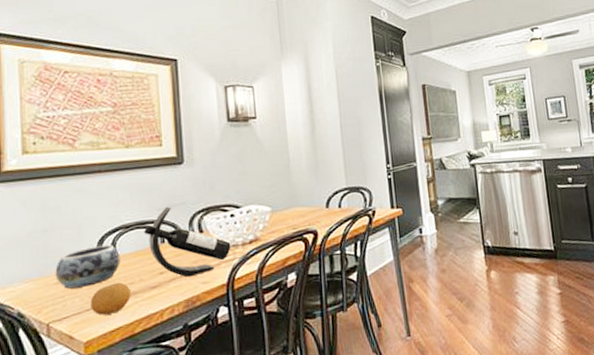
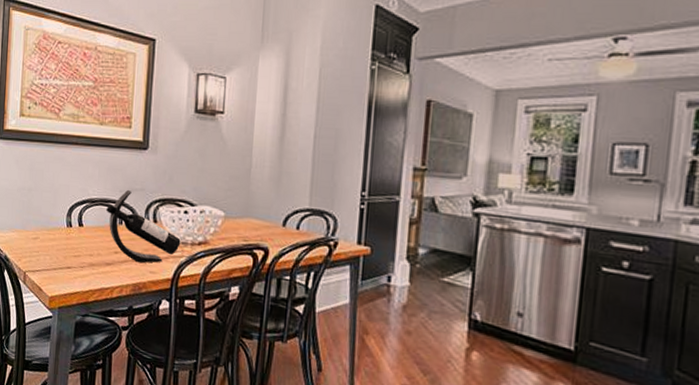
decorative bowl: present [55,244,120,289] -> none [34,212,85,248]
fruit: present [90,282,131,315] -> none [57,250,89,279]

